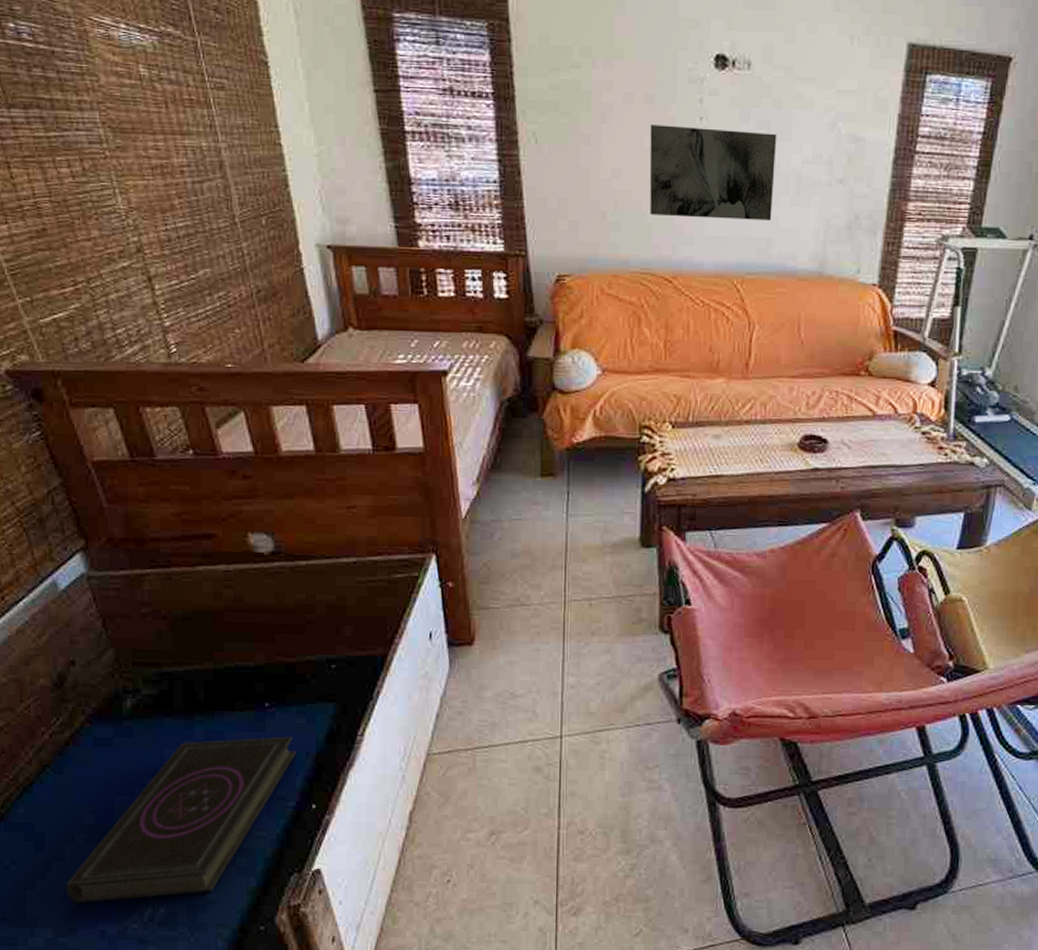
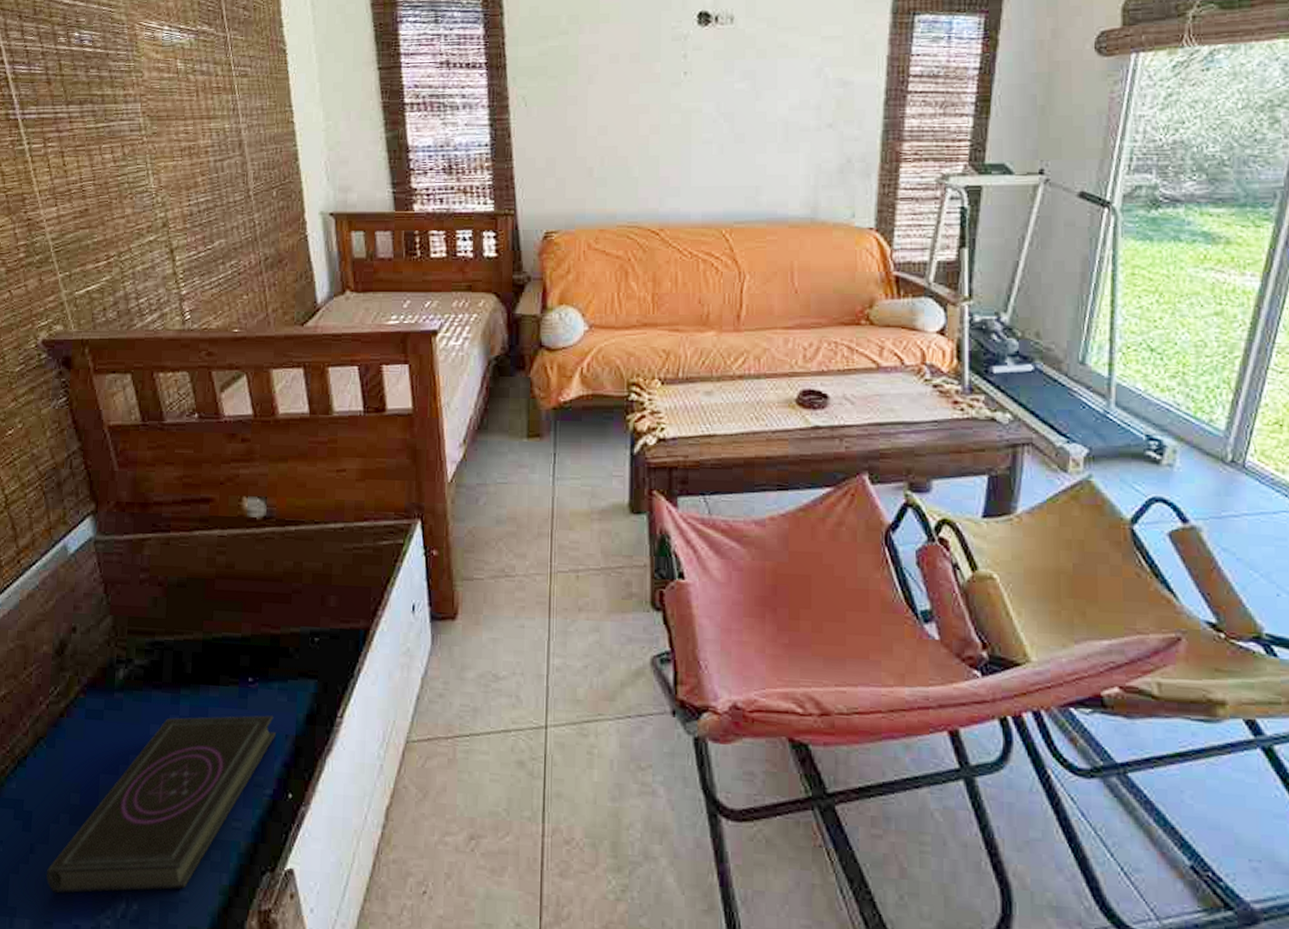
wall art: present [649,125,777,221] -> none [635,81,763,170]

